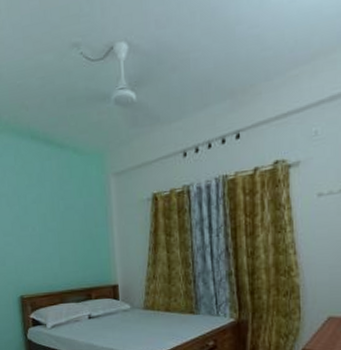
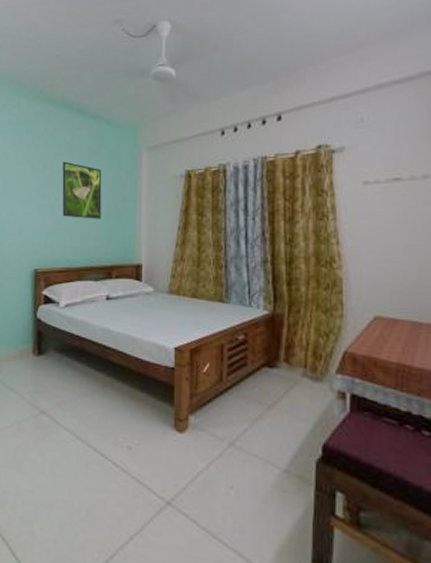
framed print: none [35,192,77,246] -> present [62,161,102,219]

